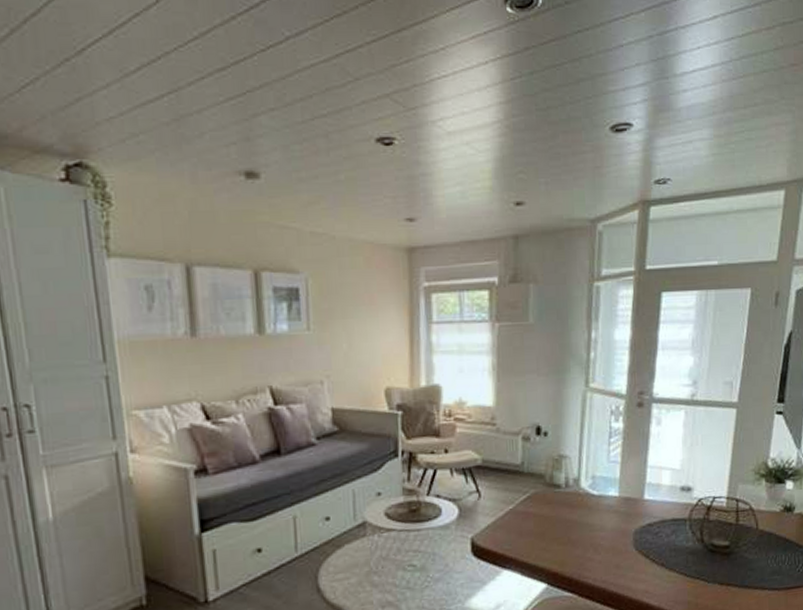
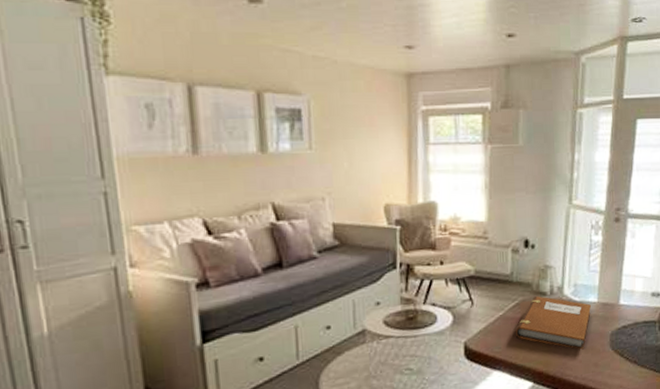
notebook: none [526,488,612,549] -> present [515,296,591,350]

